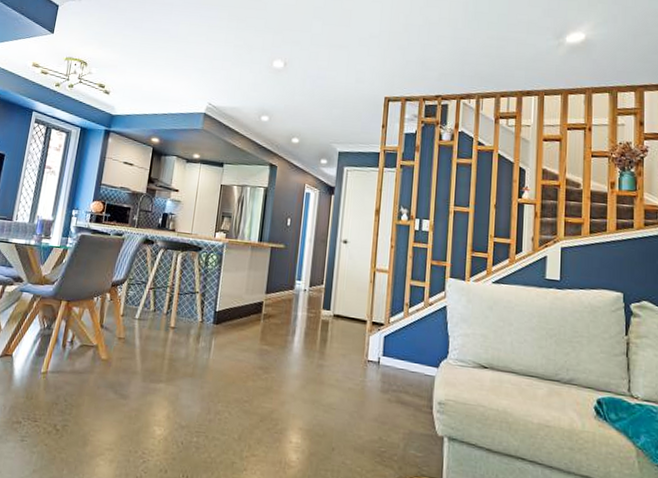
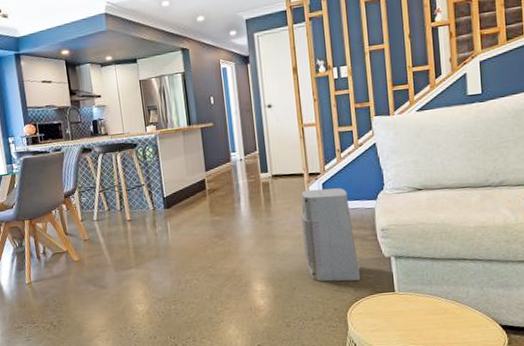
air purifier: none [351,339,410,458] -> present [301,188,361,282]

